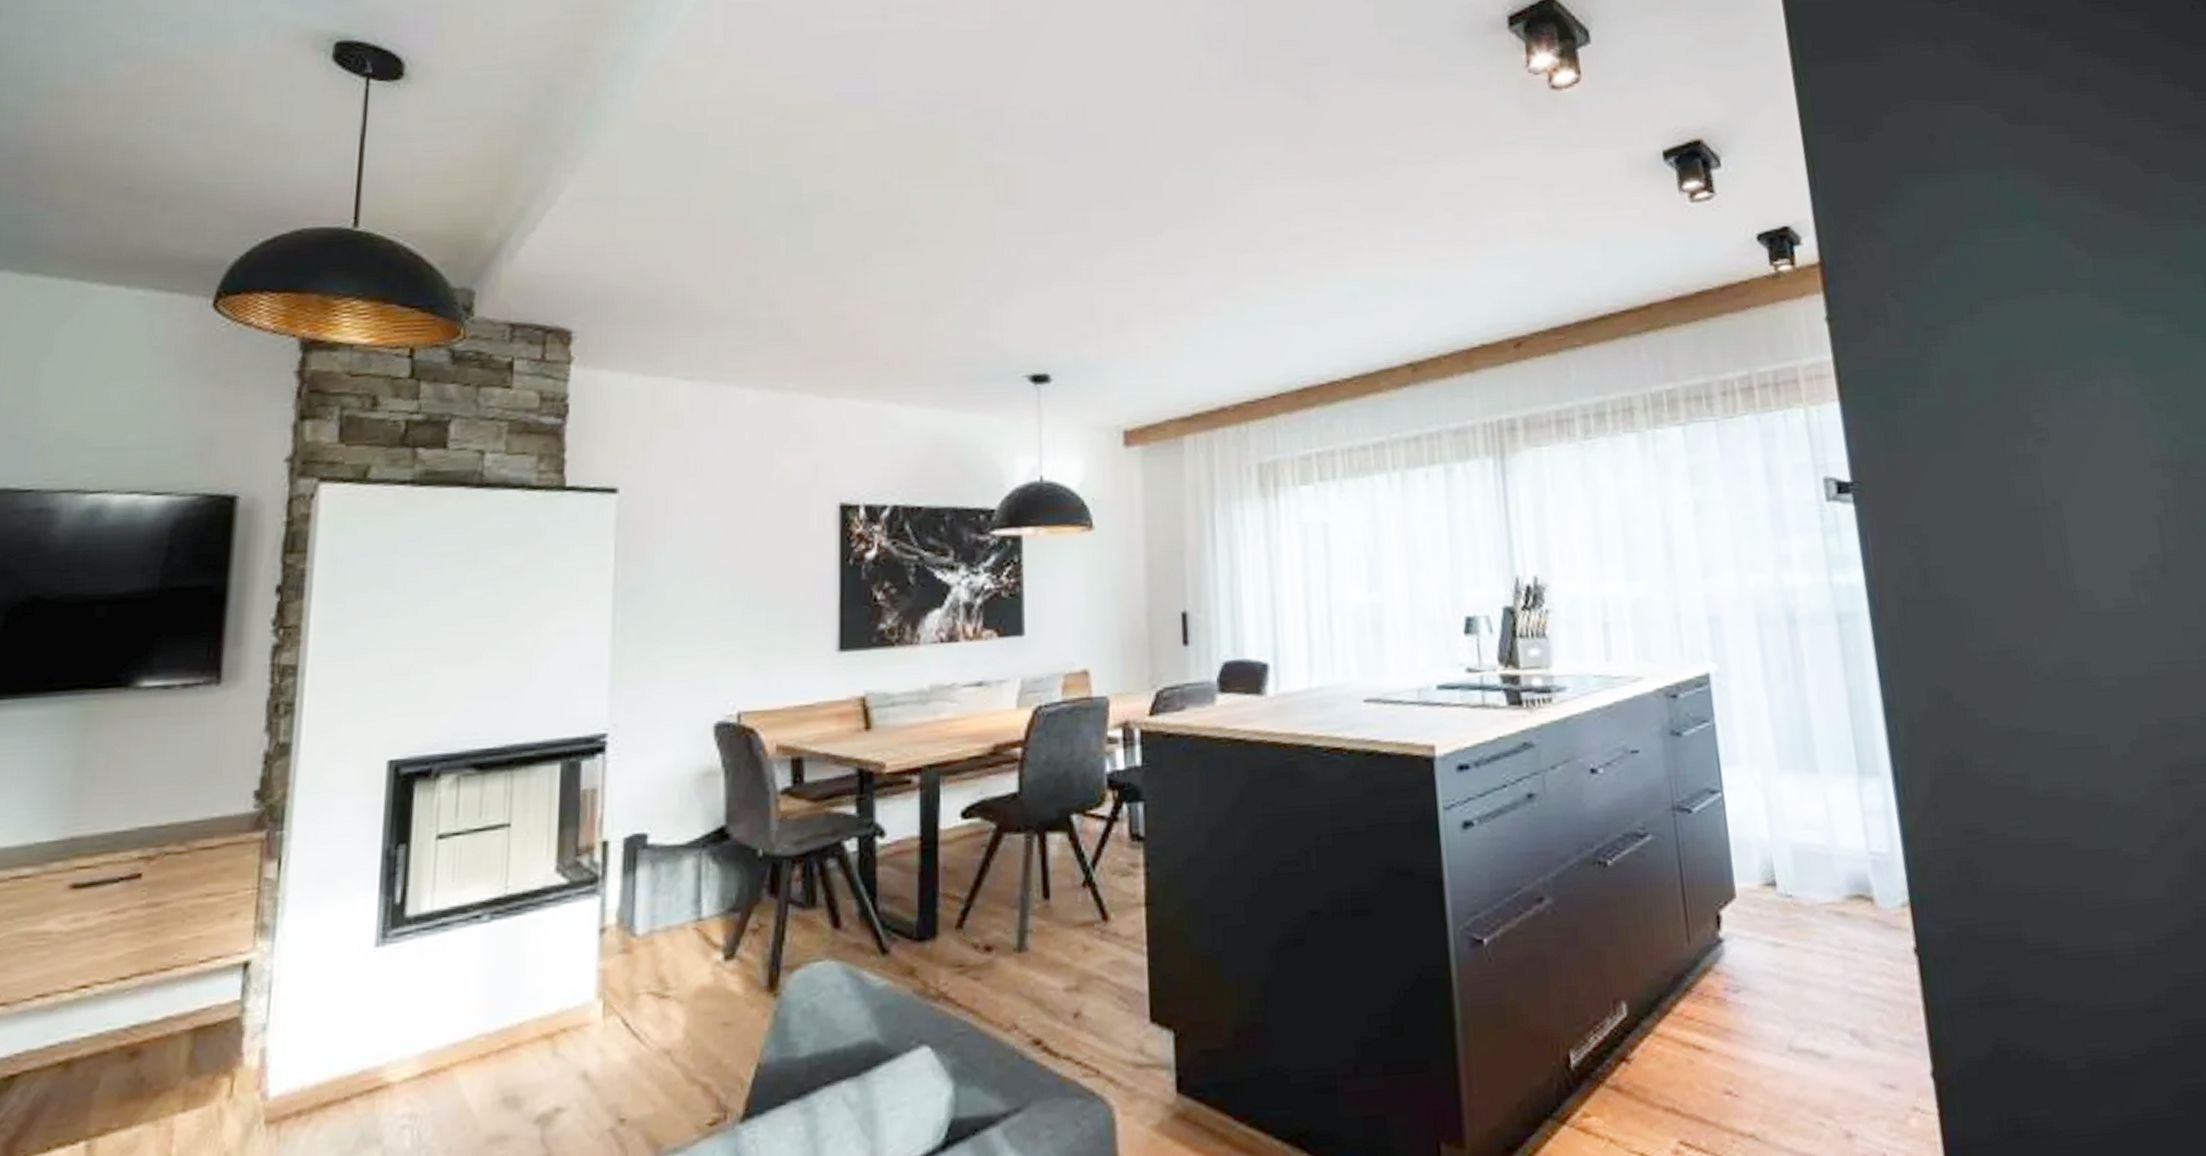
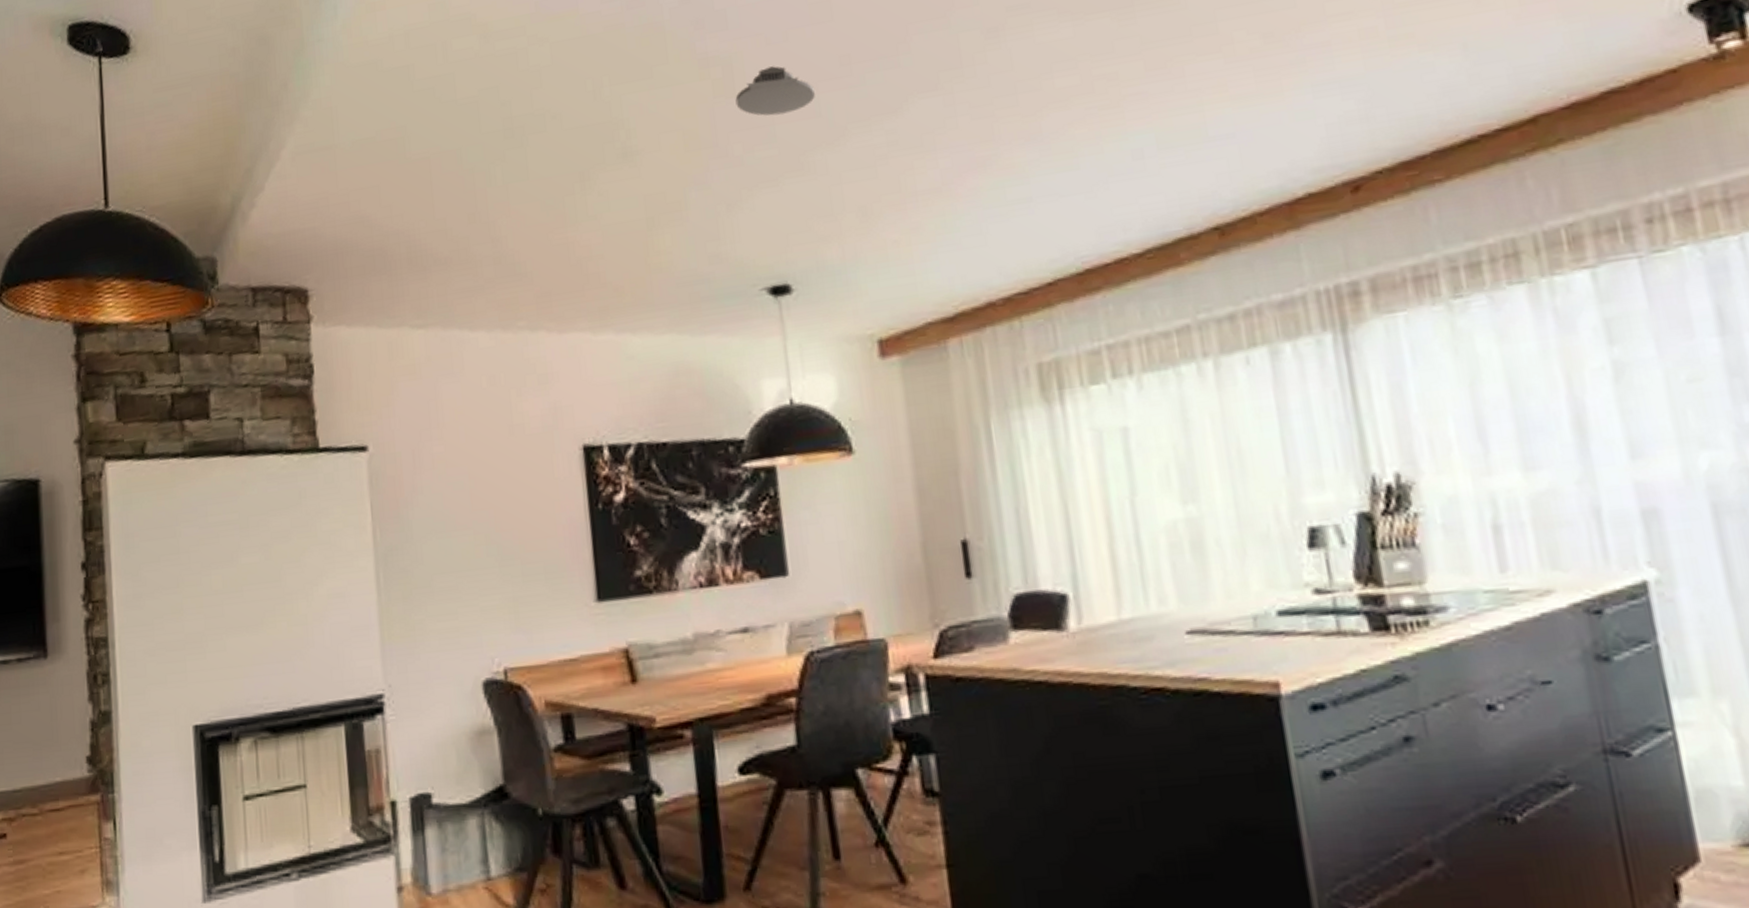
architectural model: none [1015,182,1086,225] -> present [735,66,815,116]

